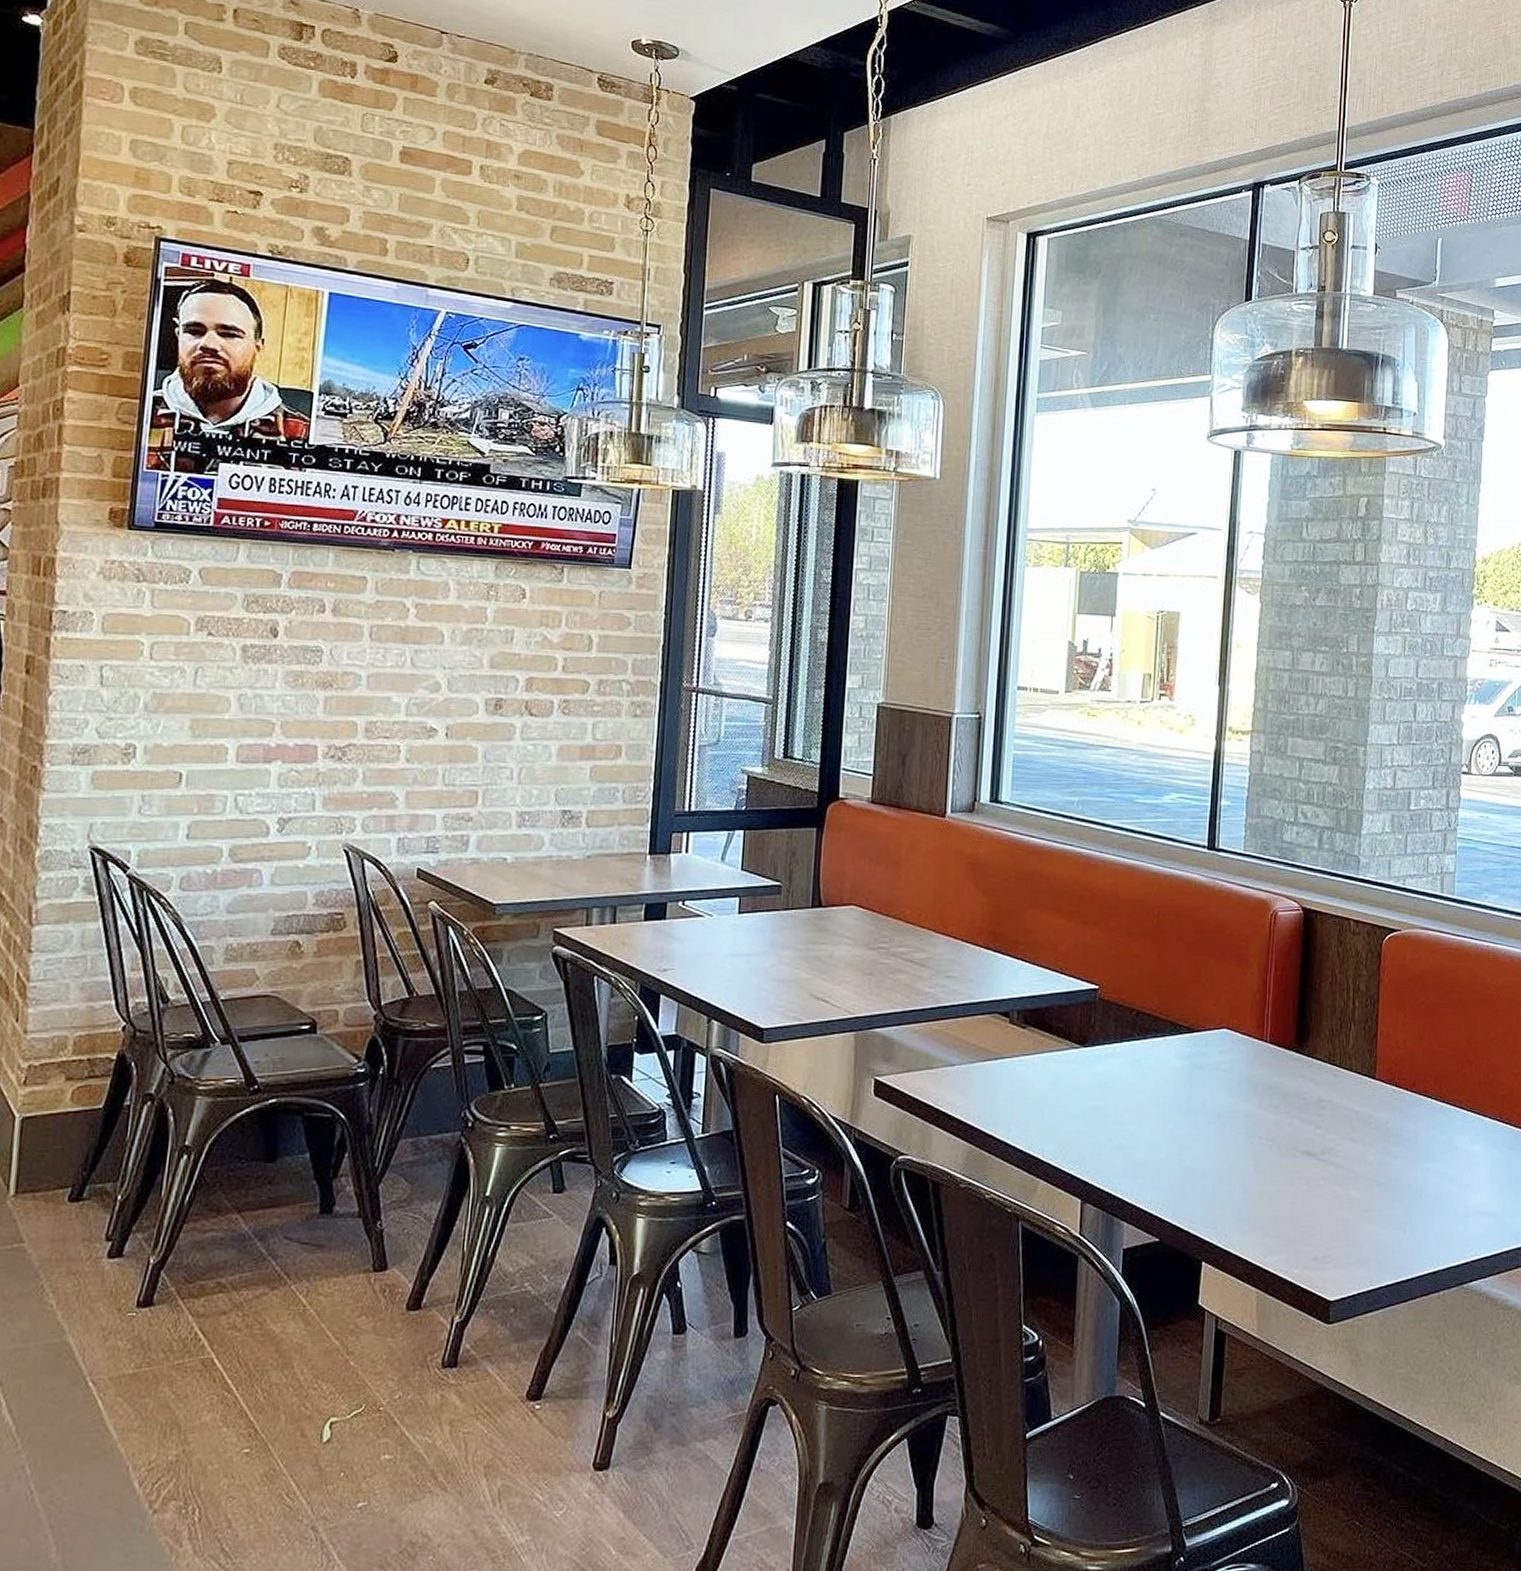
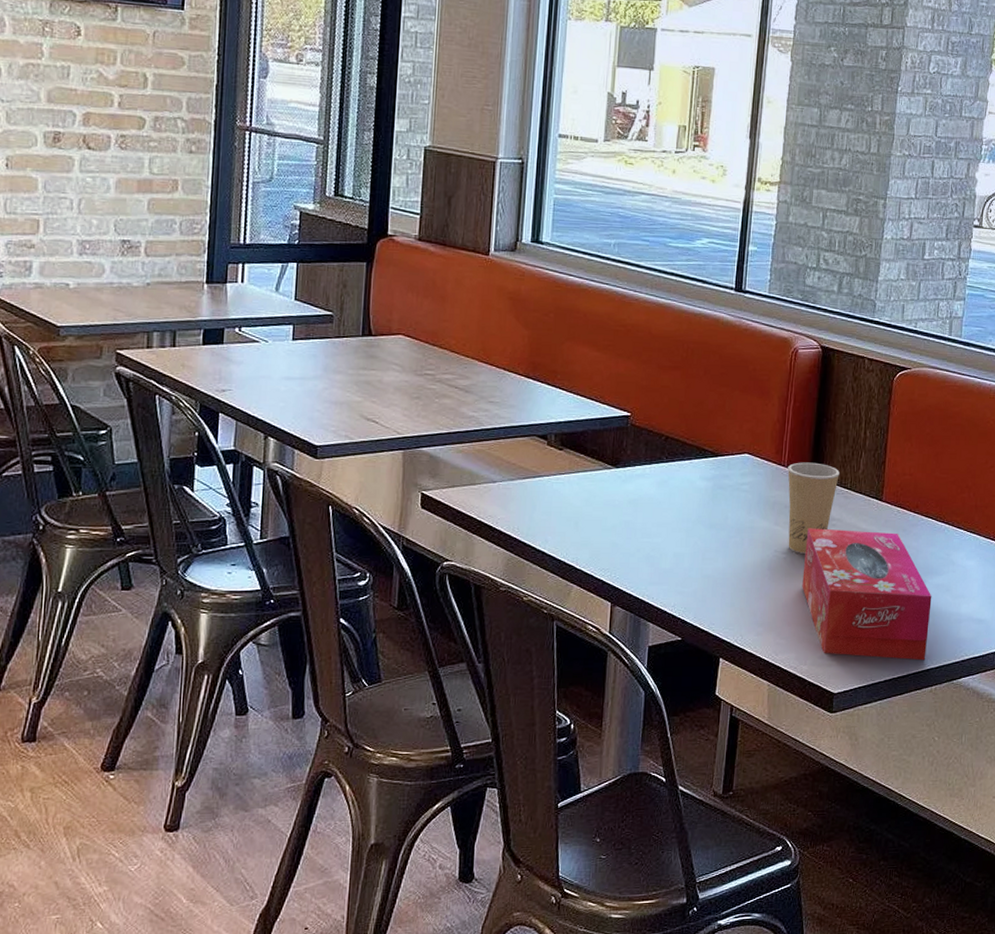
paper cup: none [1270,1037,1327,1142] -> present [787,462,840,555]
tissue box: none [1290,1111,1435,1262] -> present [802,528,932,661]

